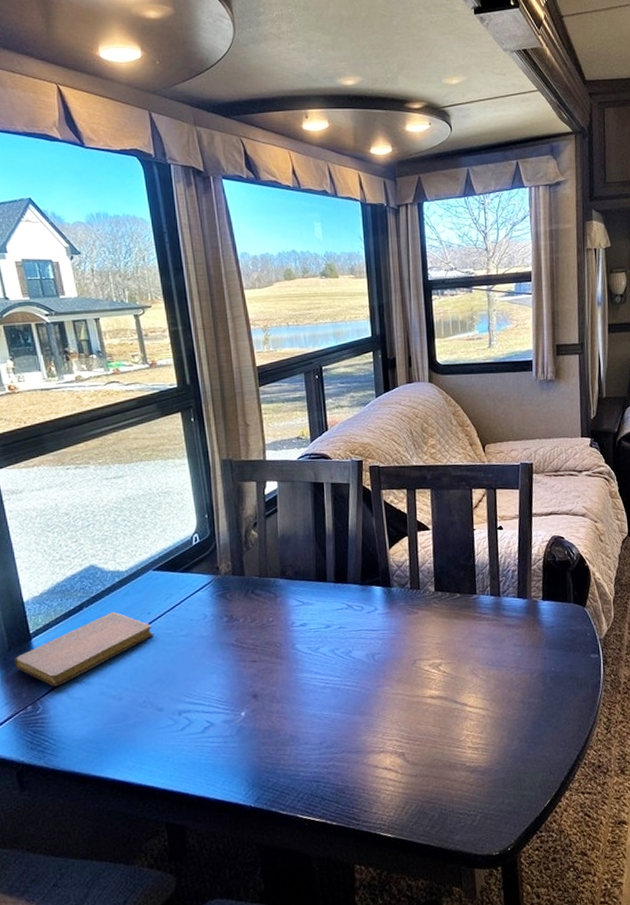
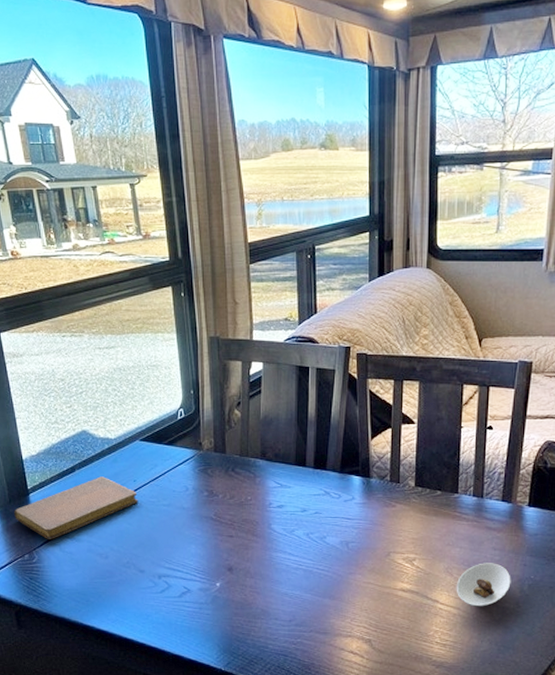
saucer: none [482,659,534,706] -> present [456,563,511,607]

